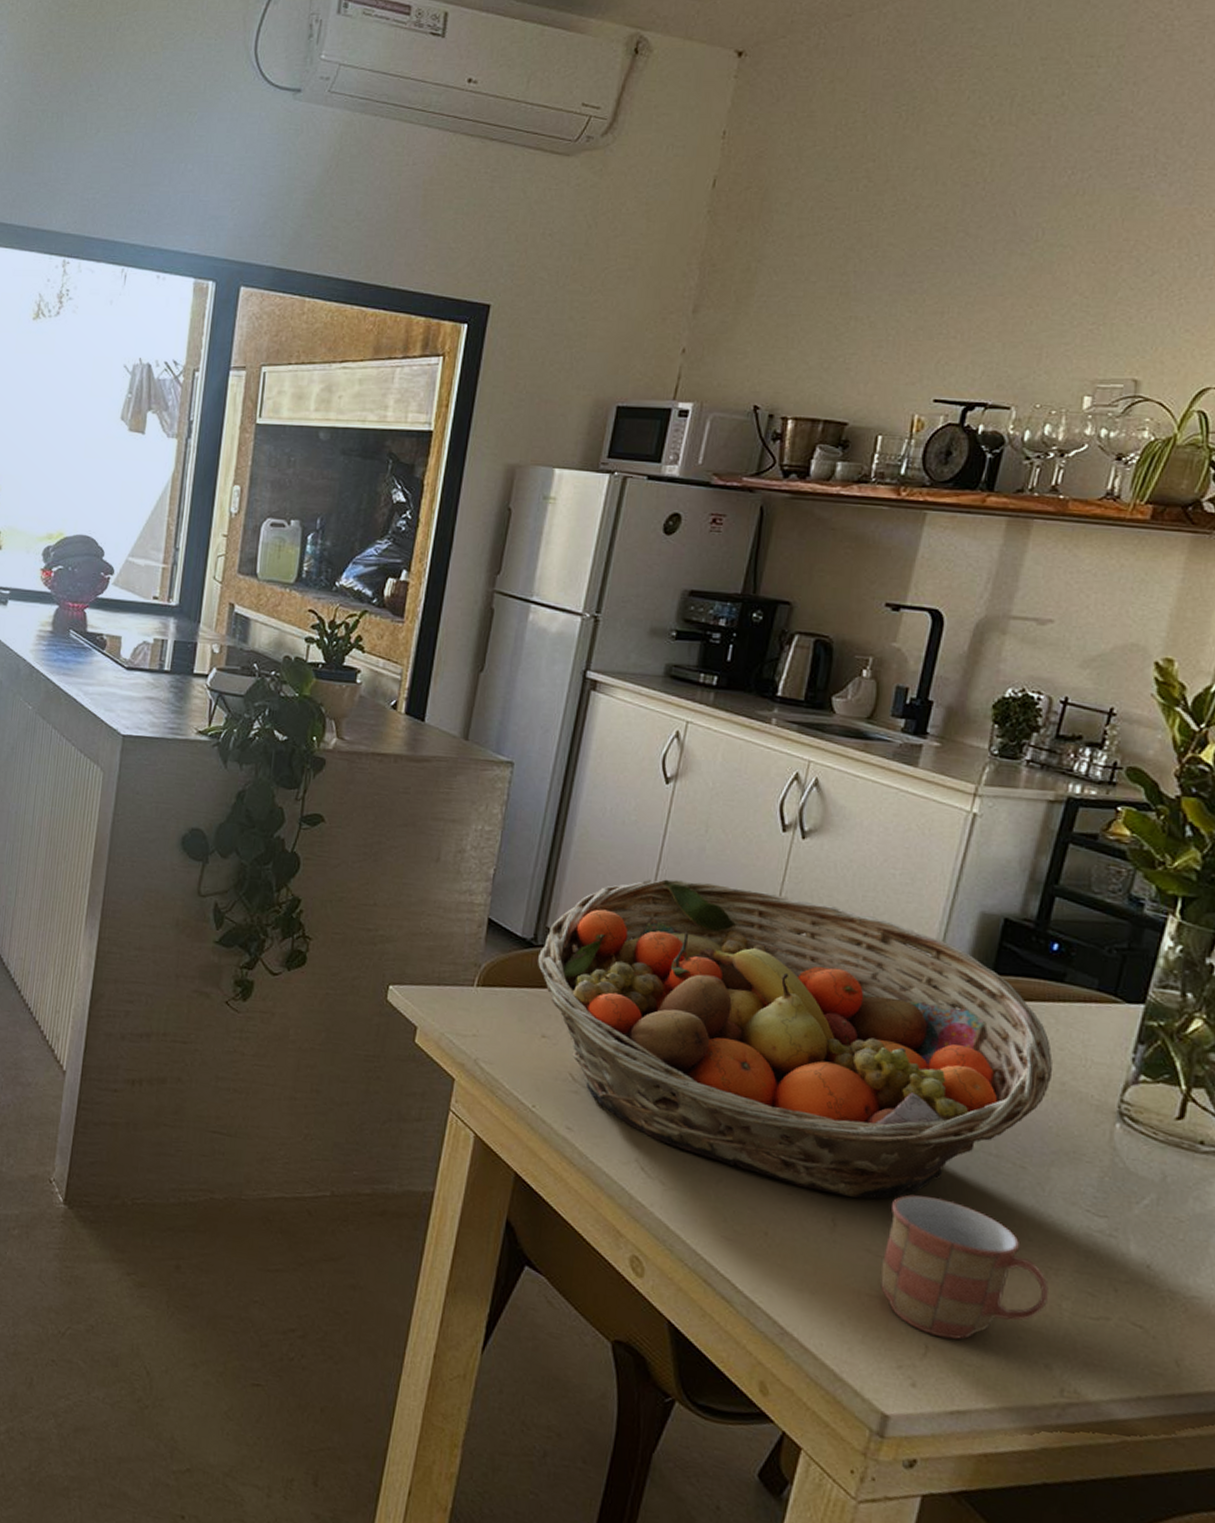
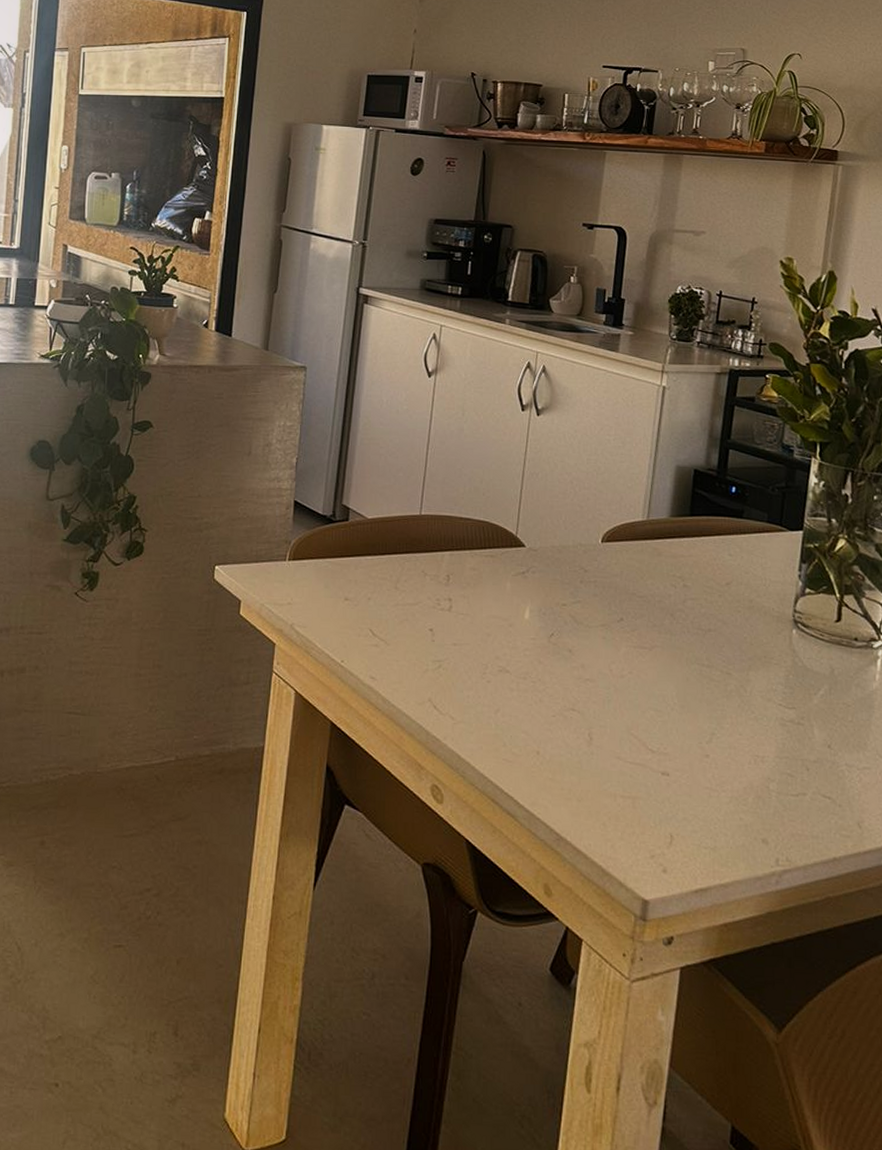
fruit basket: present [537,879,1053,1199] -> none [336,456,742,713]
mug: present [879,1194,1050,1340] -> none [630,706,759,827]

